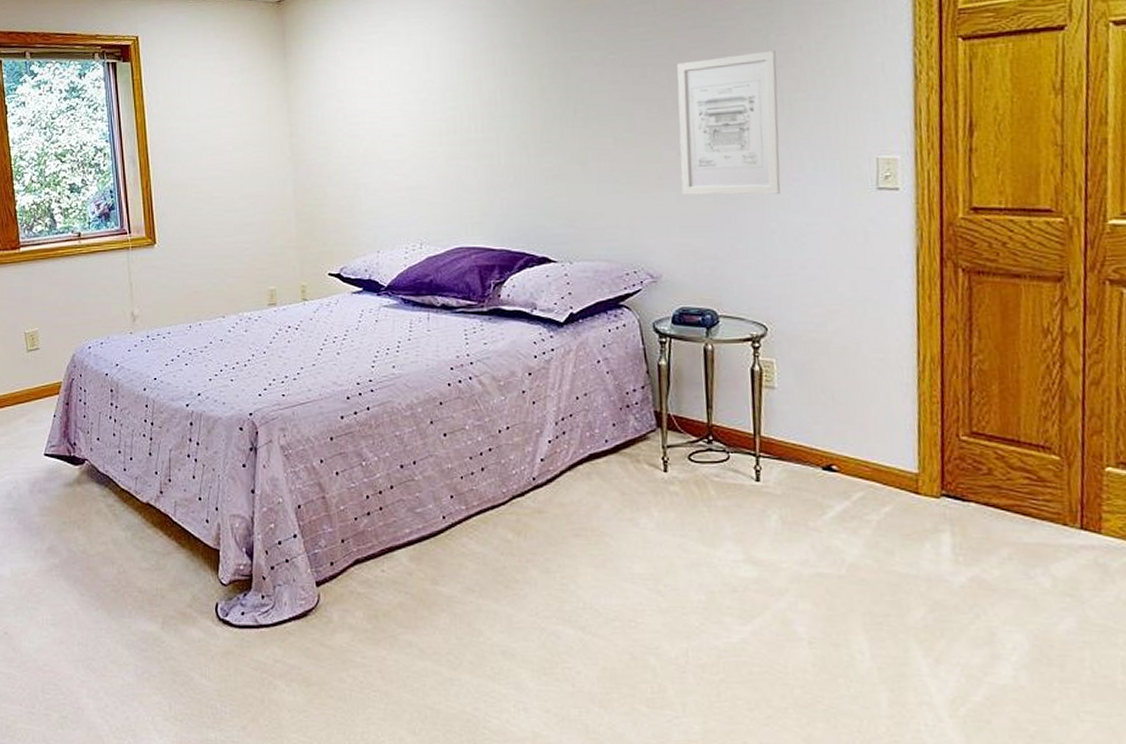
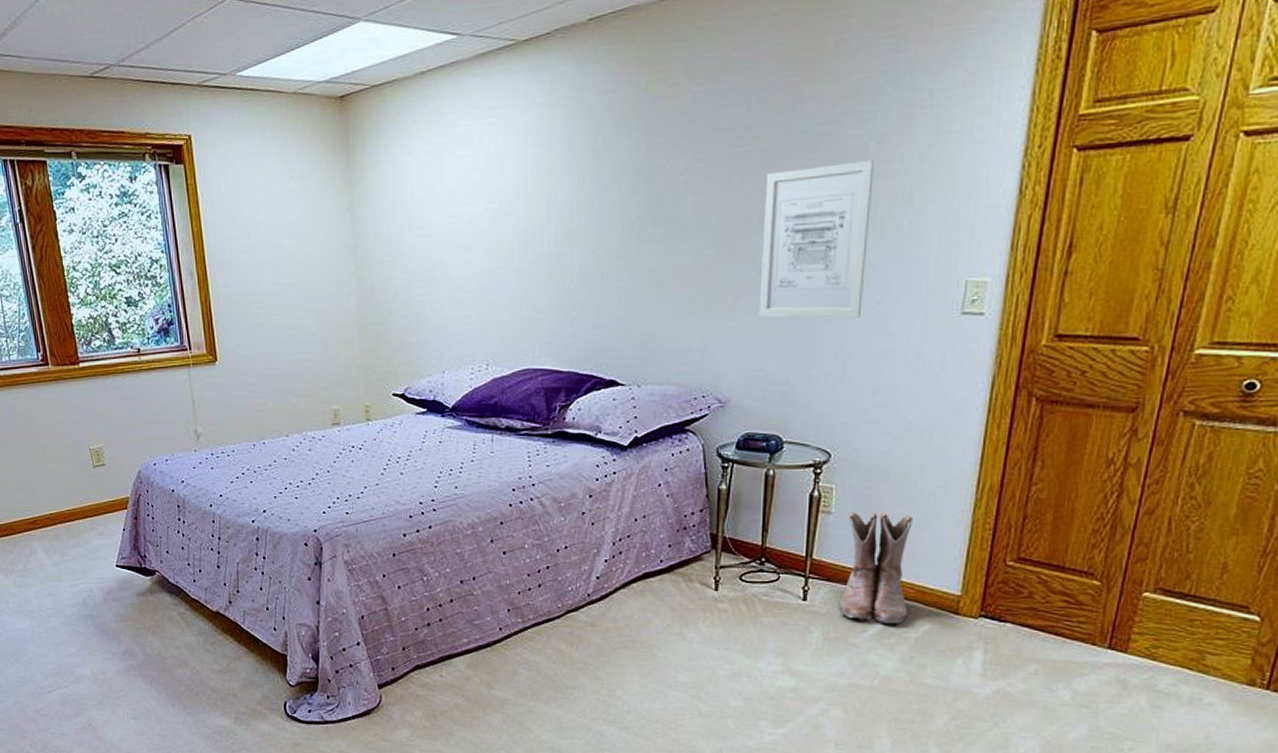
boots: none [792,387,866,506] -> present [839,513,913,625]

